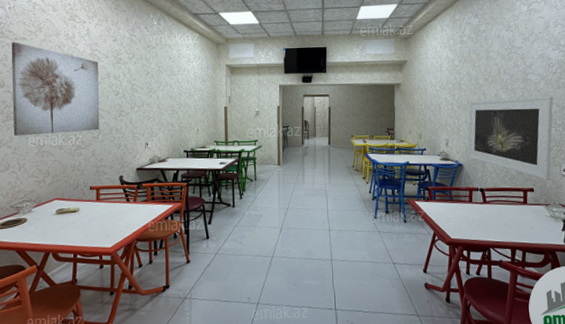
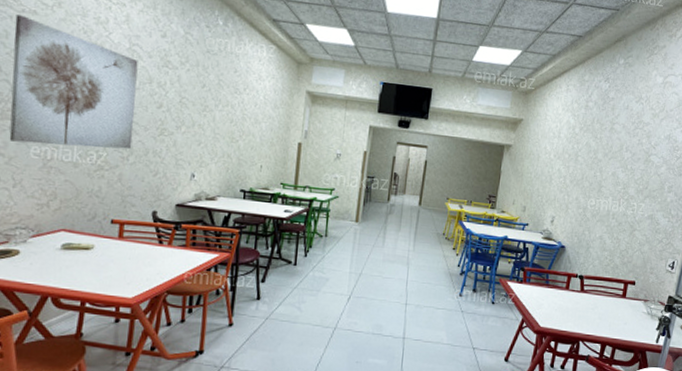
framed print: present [468,96,554,180] -> none [573,177,673,275]

